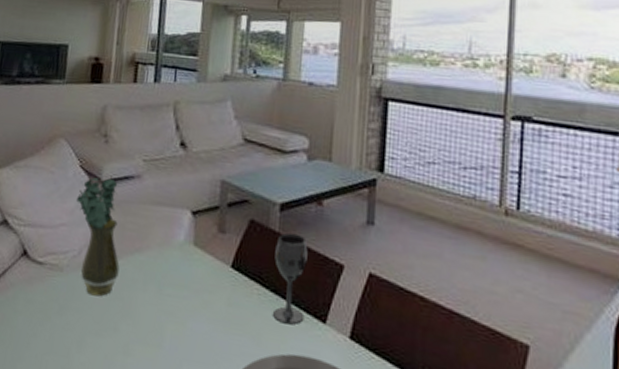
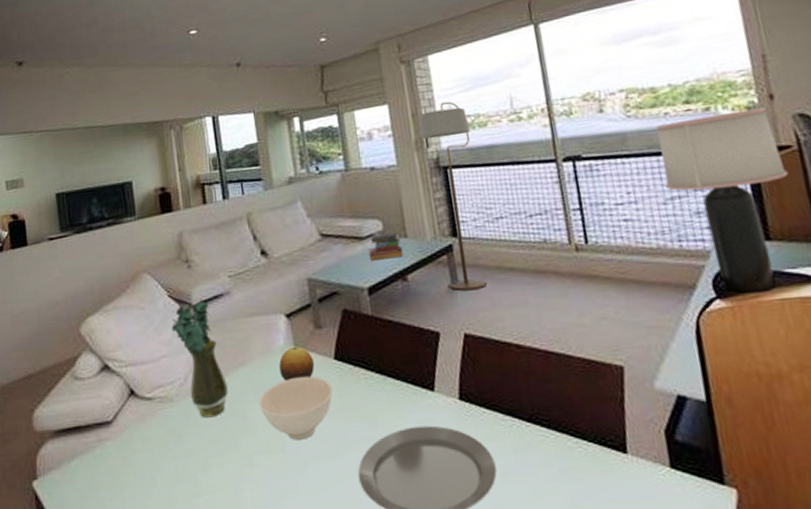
bowl: none [146,276,224,341] -> present [258,376,333,440]
fruit: none [174,244,210,281] -> present [279,346,315,382]
wine glass: present [273,232,309,325] -> none [372,312,413,401]
books: none [288,152,325,181] -> present [368,233,403,262]
floor lamp: none [363,31,421,232] -> present [420,101,487,291]

